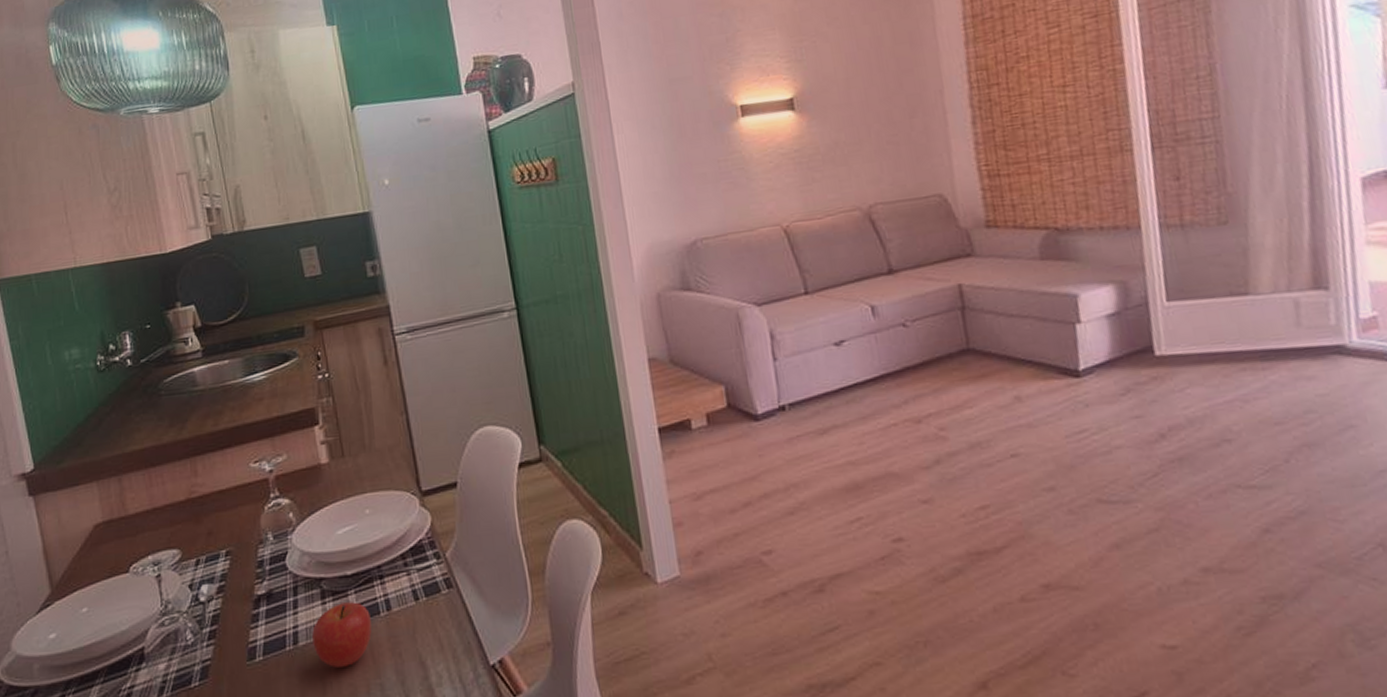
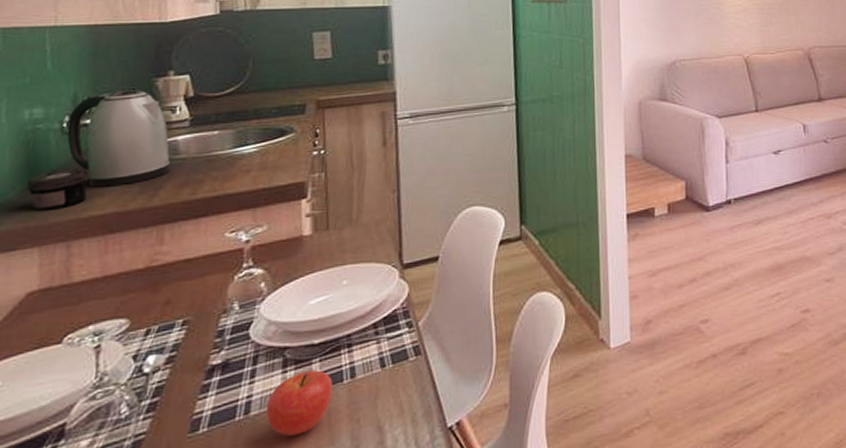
jar: none [78,404,127,449] -> present [27,168,89,212]
kettle: none [99,324,193,423] -> present [66,90,171,188]

